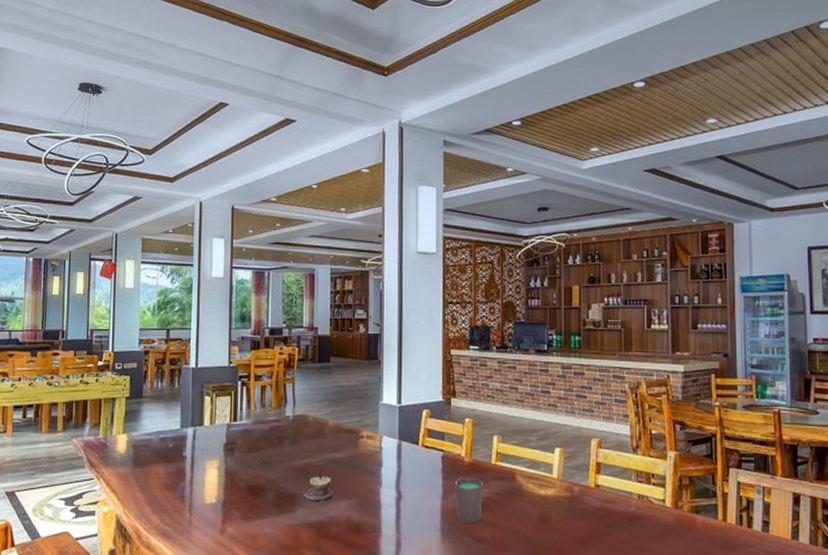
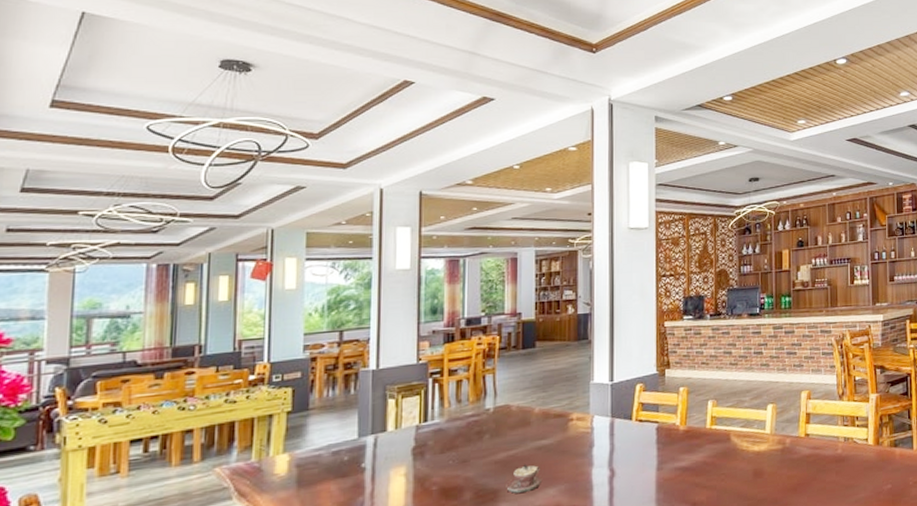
cup: present [454,478,483,524] -> none [669,444,698,491]

